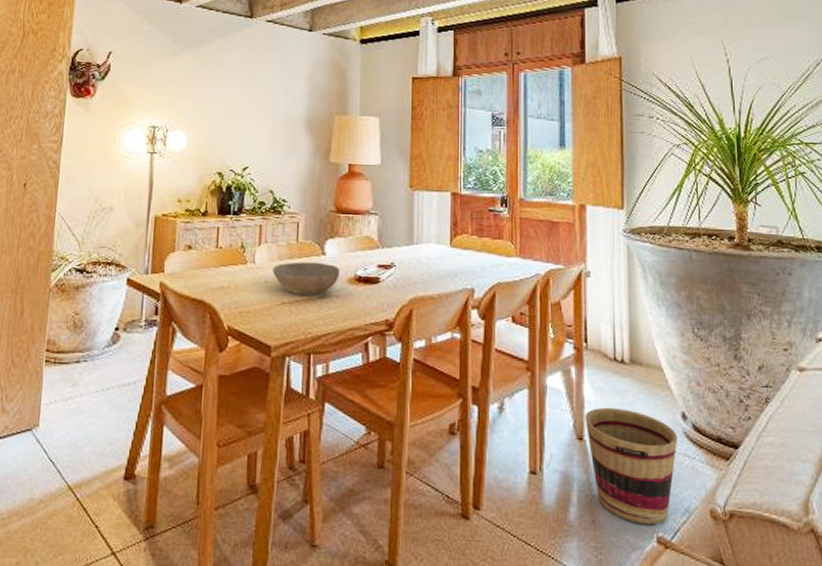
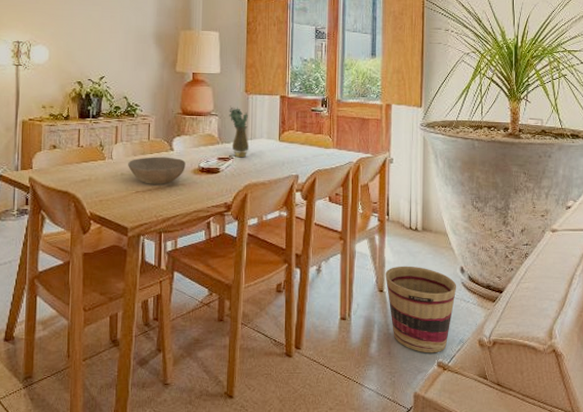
vase: none [391,203,415,266] -> present [229,105,250,158]

